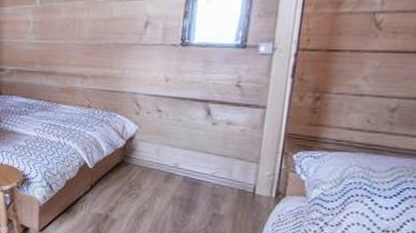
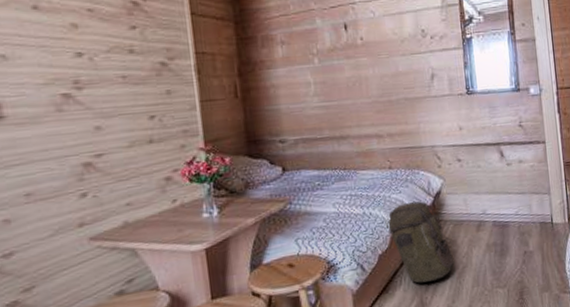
backpack: none [77,140,137,215] -> present [386,201,454,284]

